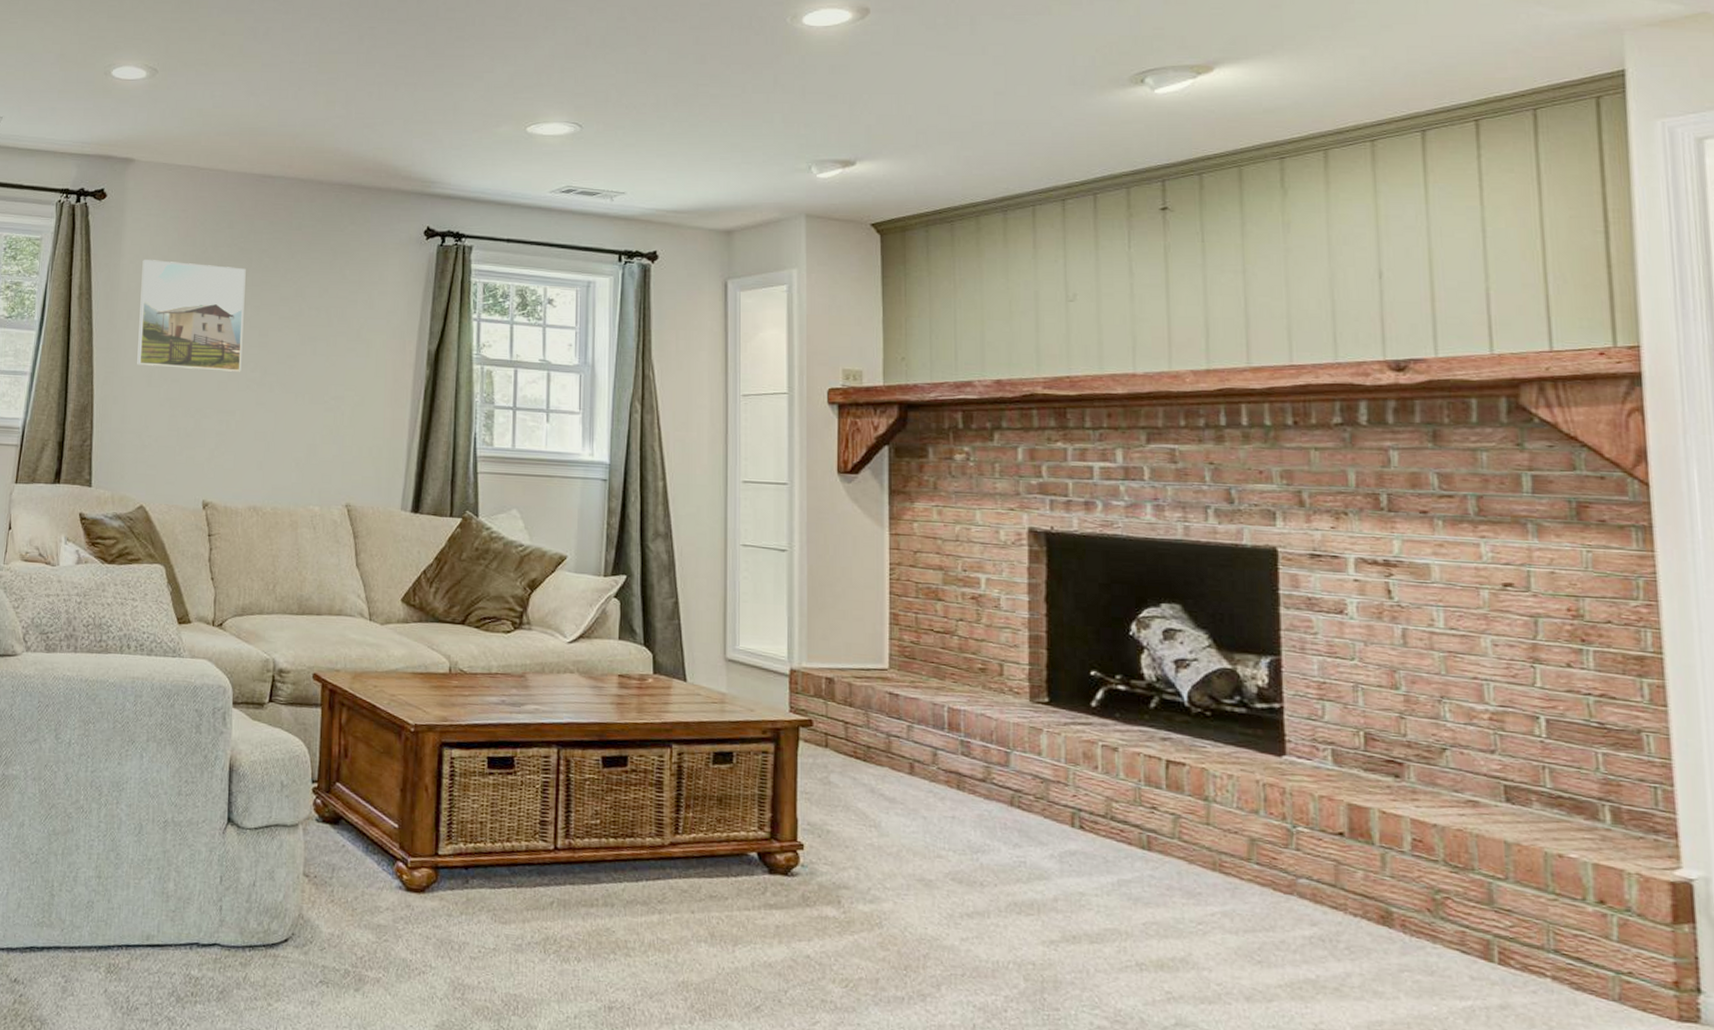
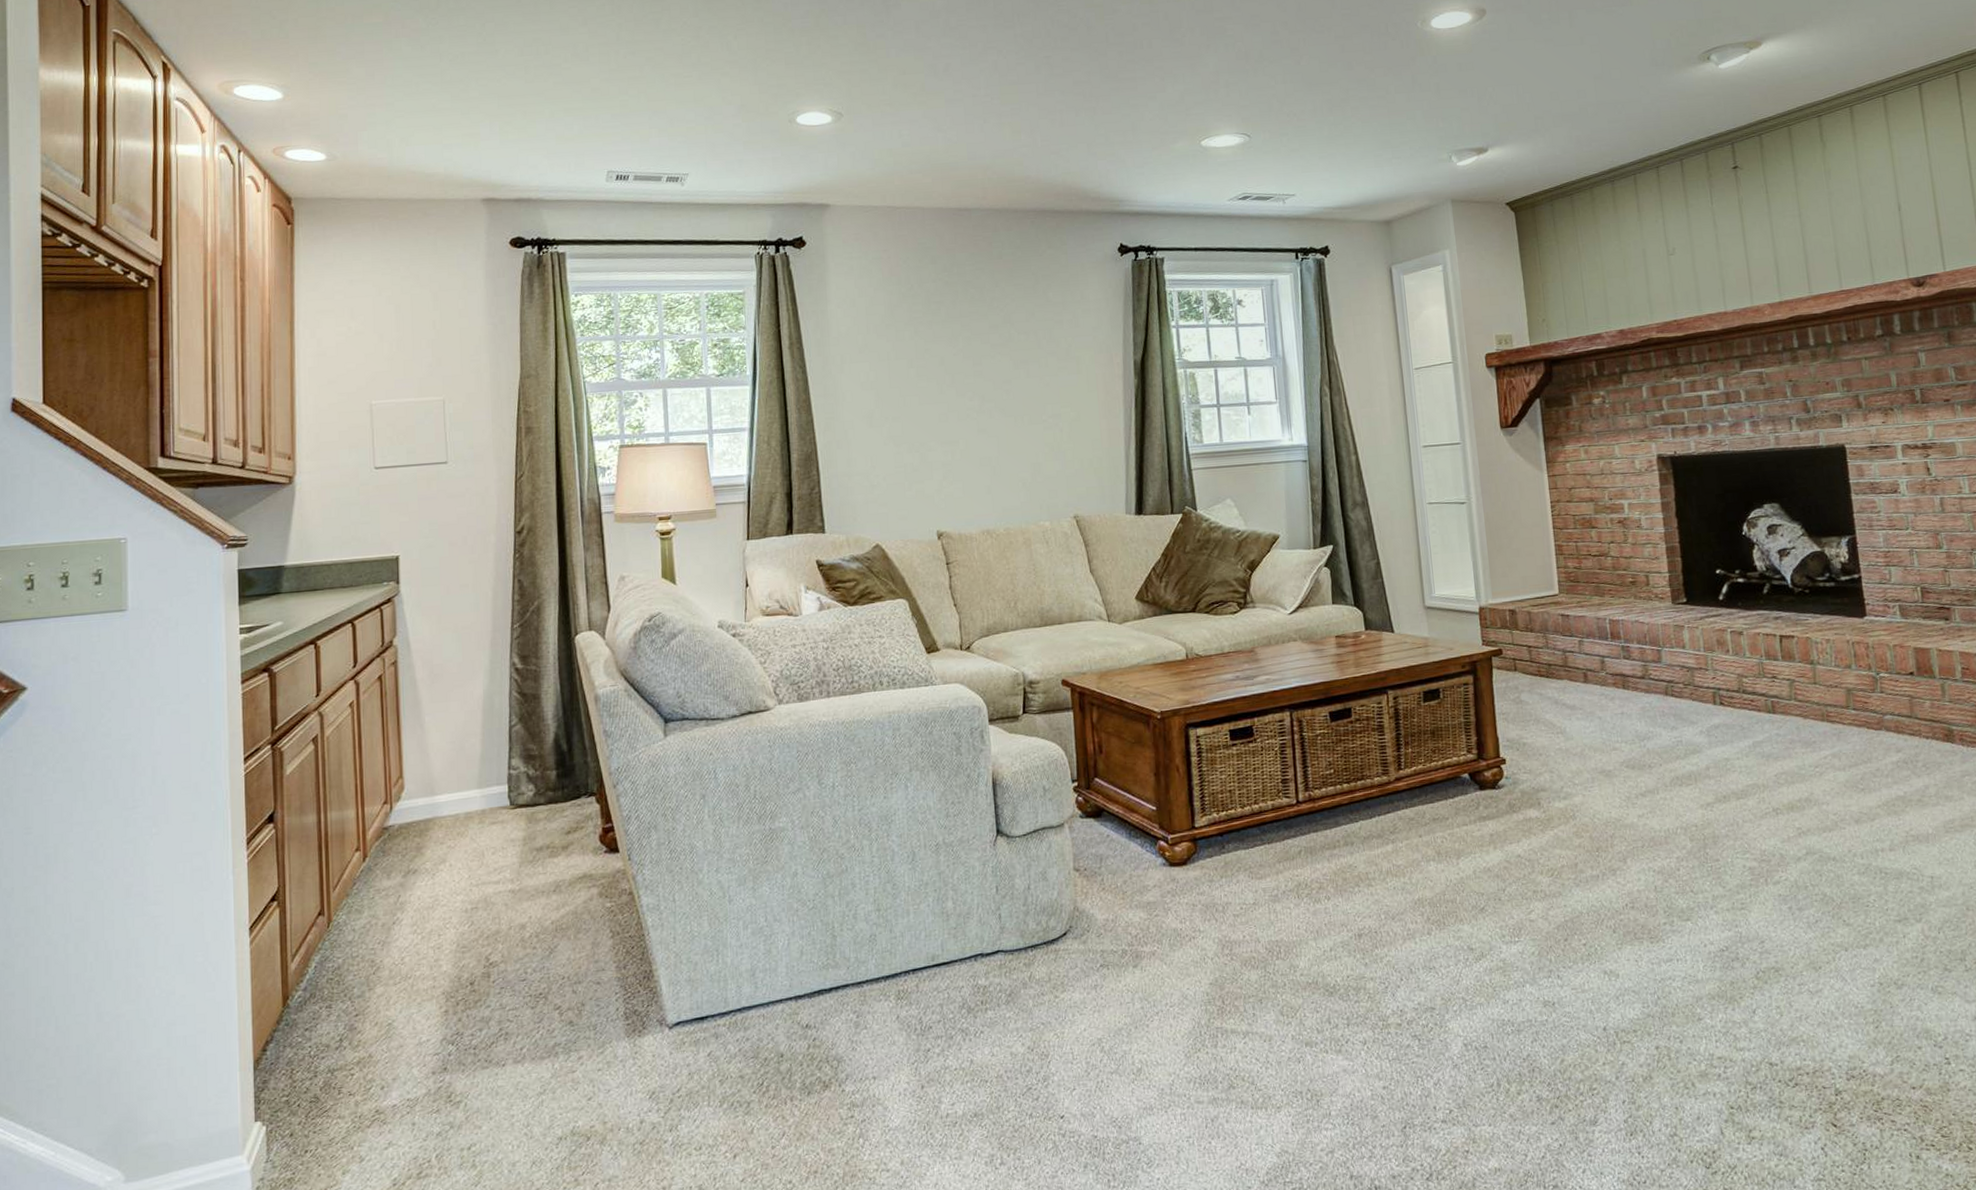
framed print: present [137,260,246,372] -> none [850,301,960,408]

